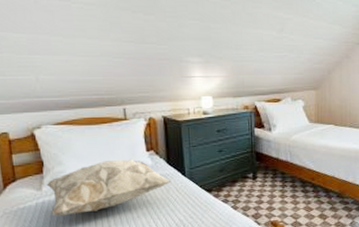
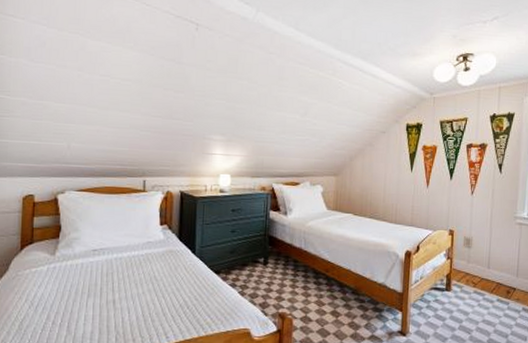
decorative pillow: present [46,159,172,216] -> none [60,231,181,284]

